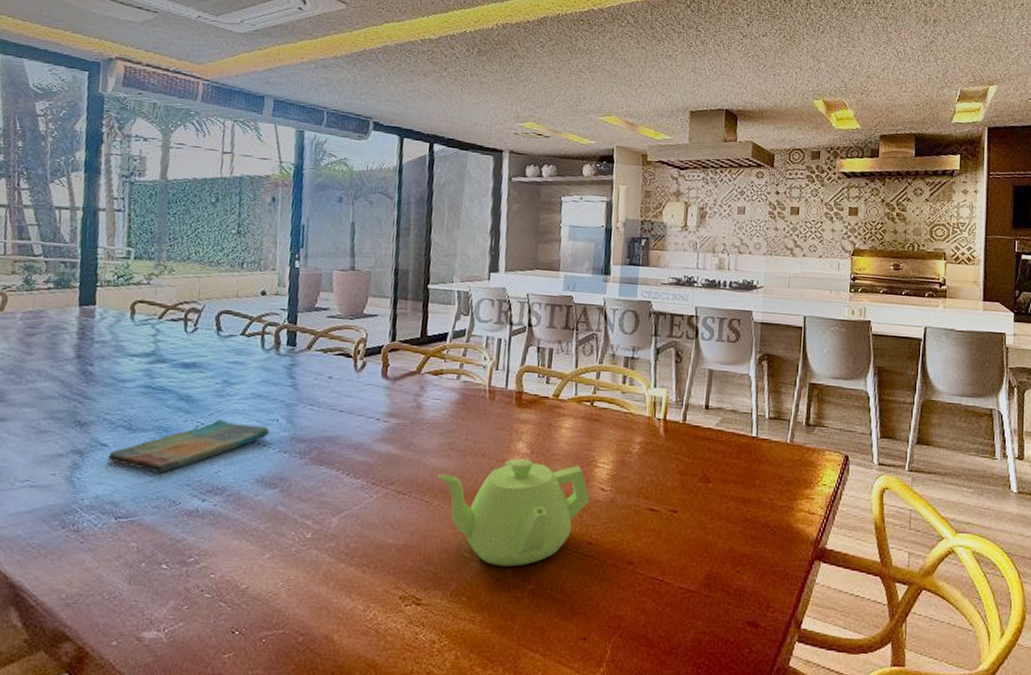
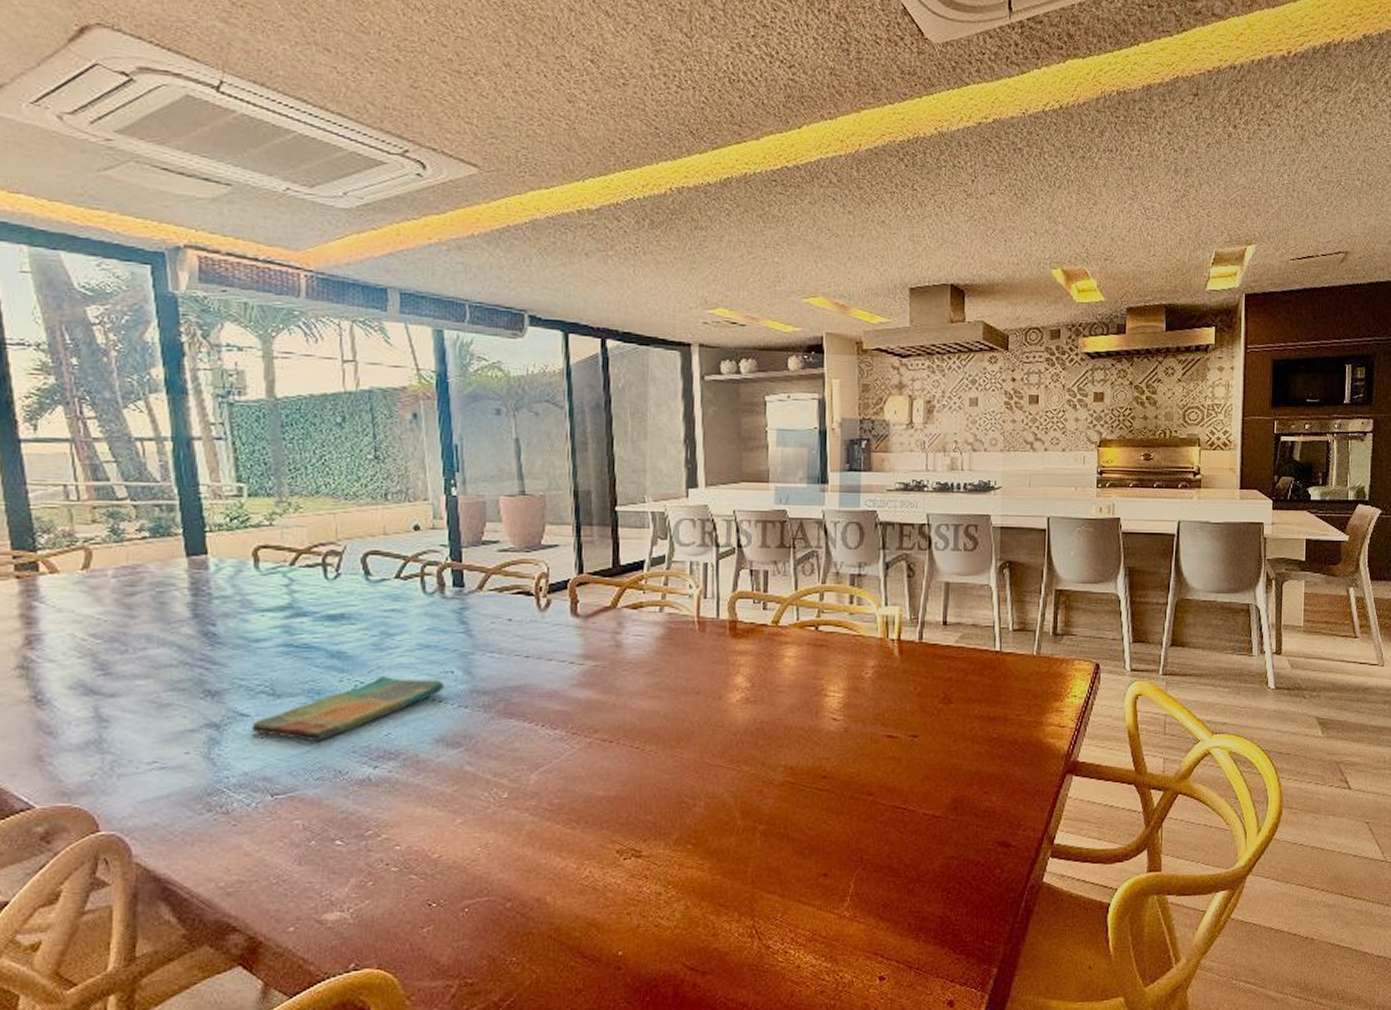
teapot: present [437,459,591,567] -> none [646,694,822,809]

